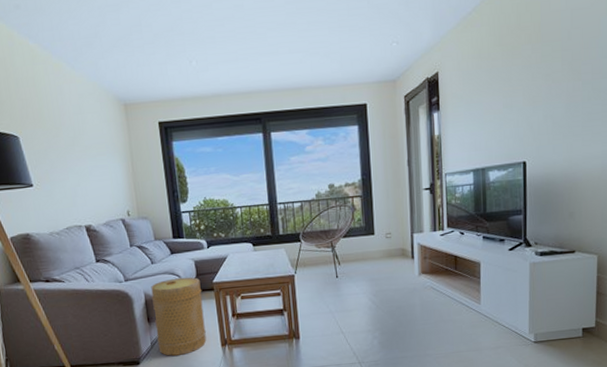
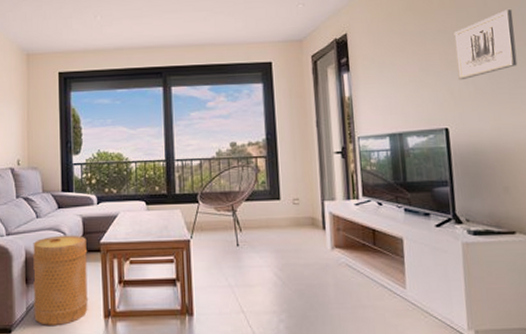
wall art: none [537,42,594,116] -> present [454,9,518,81]

